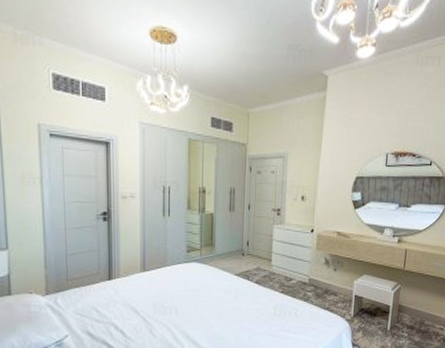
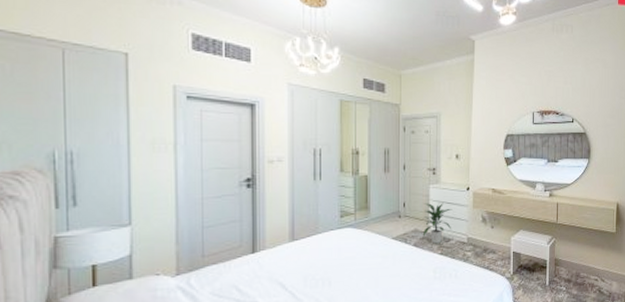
indoor plant: none [266,243,295,283] -> present [424,203,452,244]

